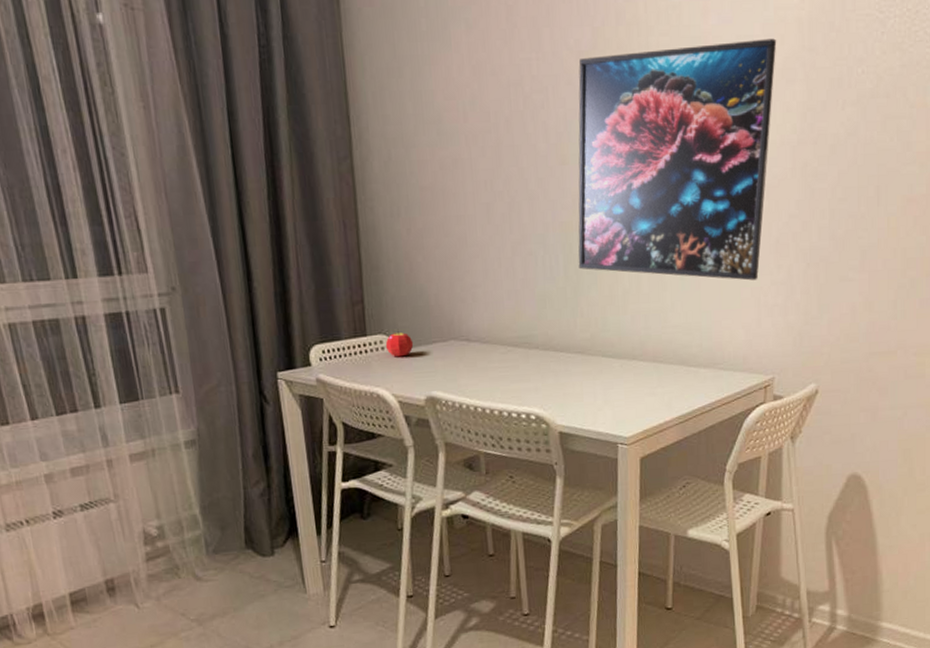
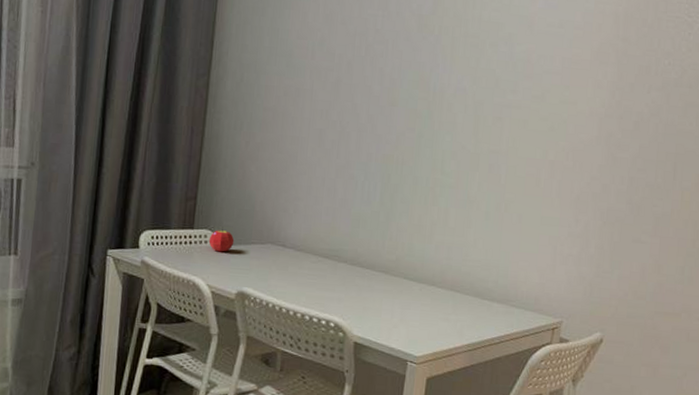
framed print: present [578,38,777,281] -> none [393,20,595,230]

